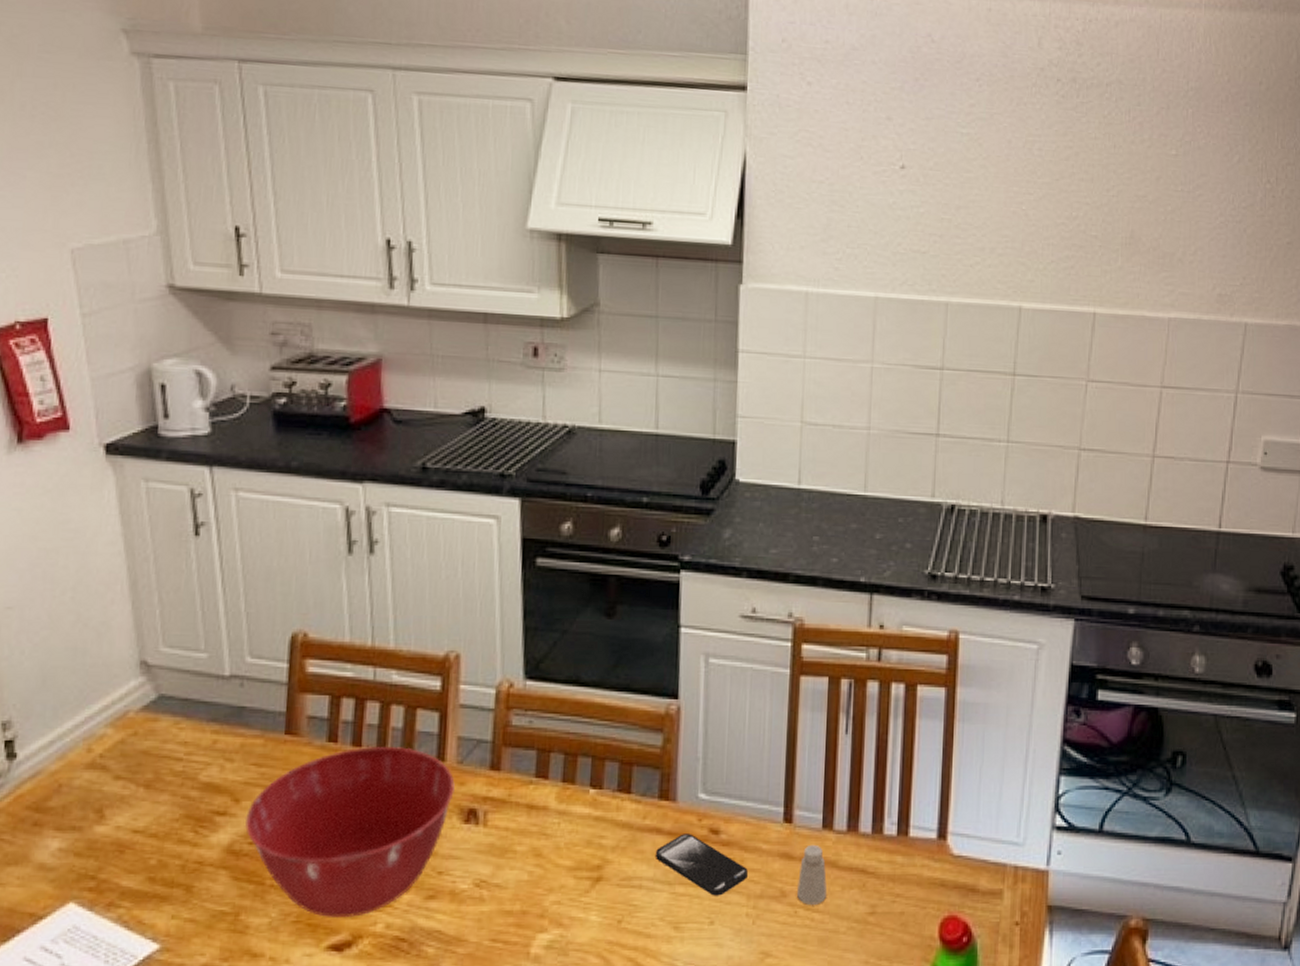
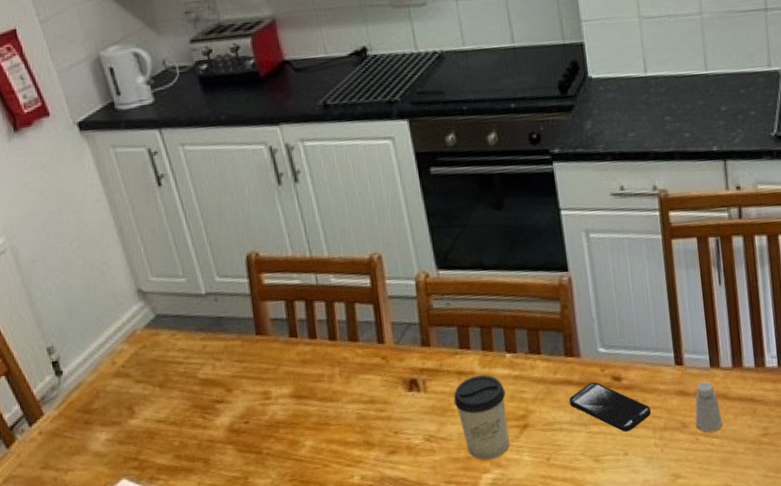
mixing bowl: present [244,747,455,917] -> none [238,335,396,475]
cup: none [517,813,582,916] -> present [453,375,510,460]

